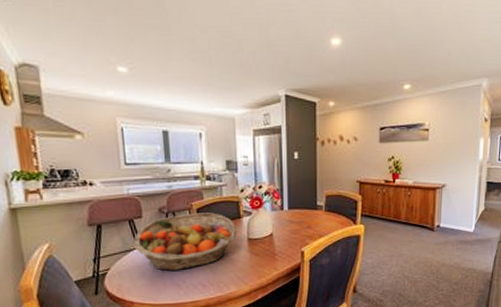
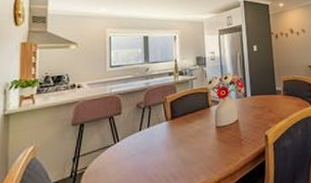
fruit basket: present [133,212,237,272] -> none [112,104,207,165]

